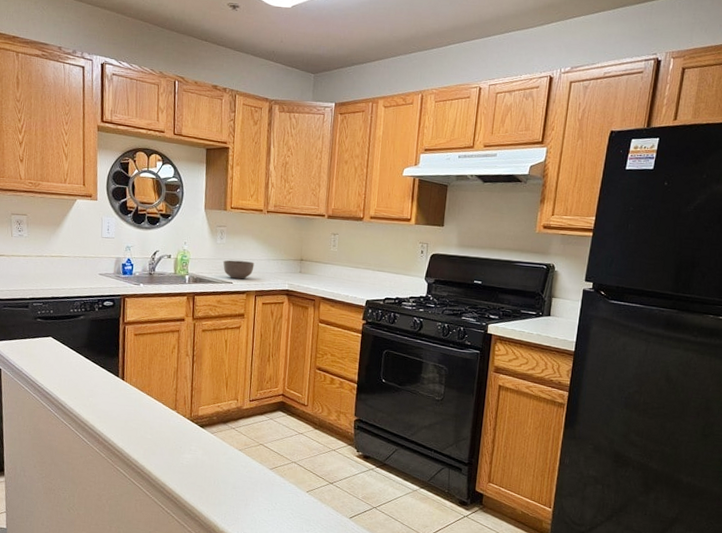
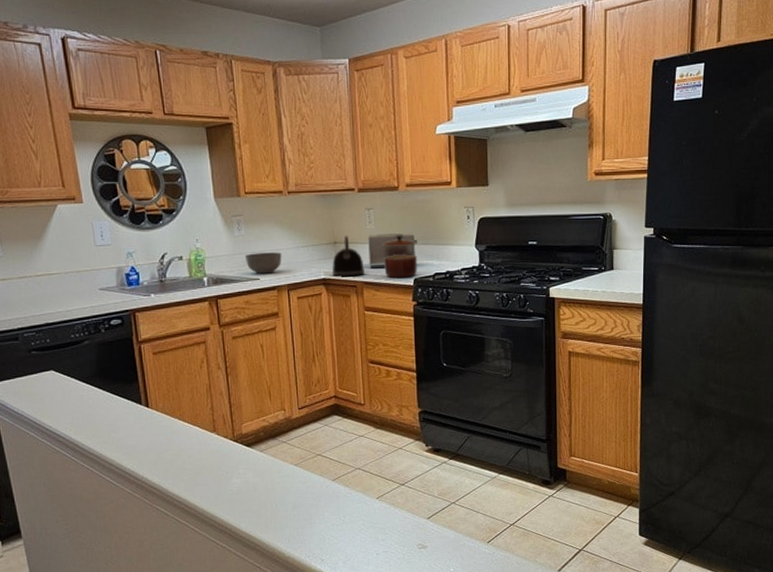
kettle: none [295,254,324,292] -> present [331,235,365,277]
toaster: none [328,256,374,288] -> present [368,232,417,269]
saucepan: none [341,259,374,299] -> present [382,235,418,279]

